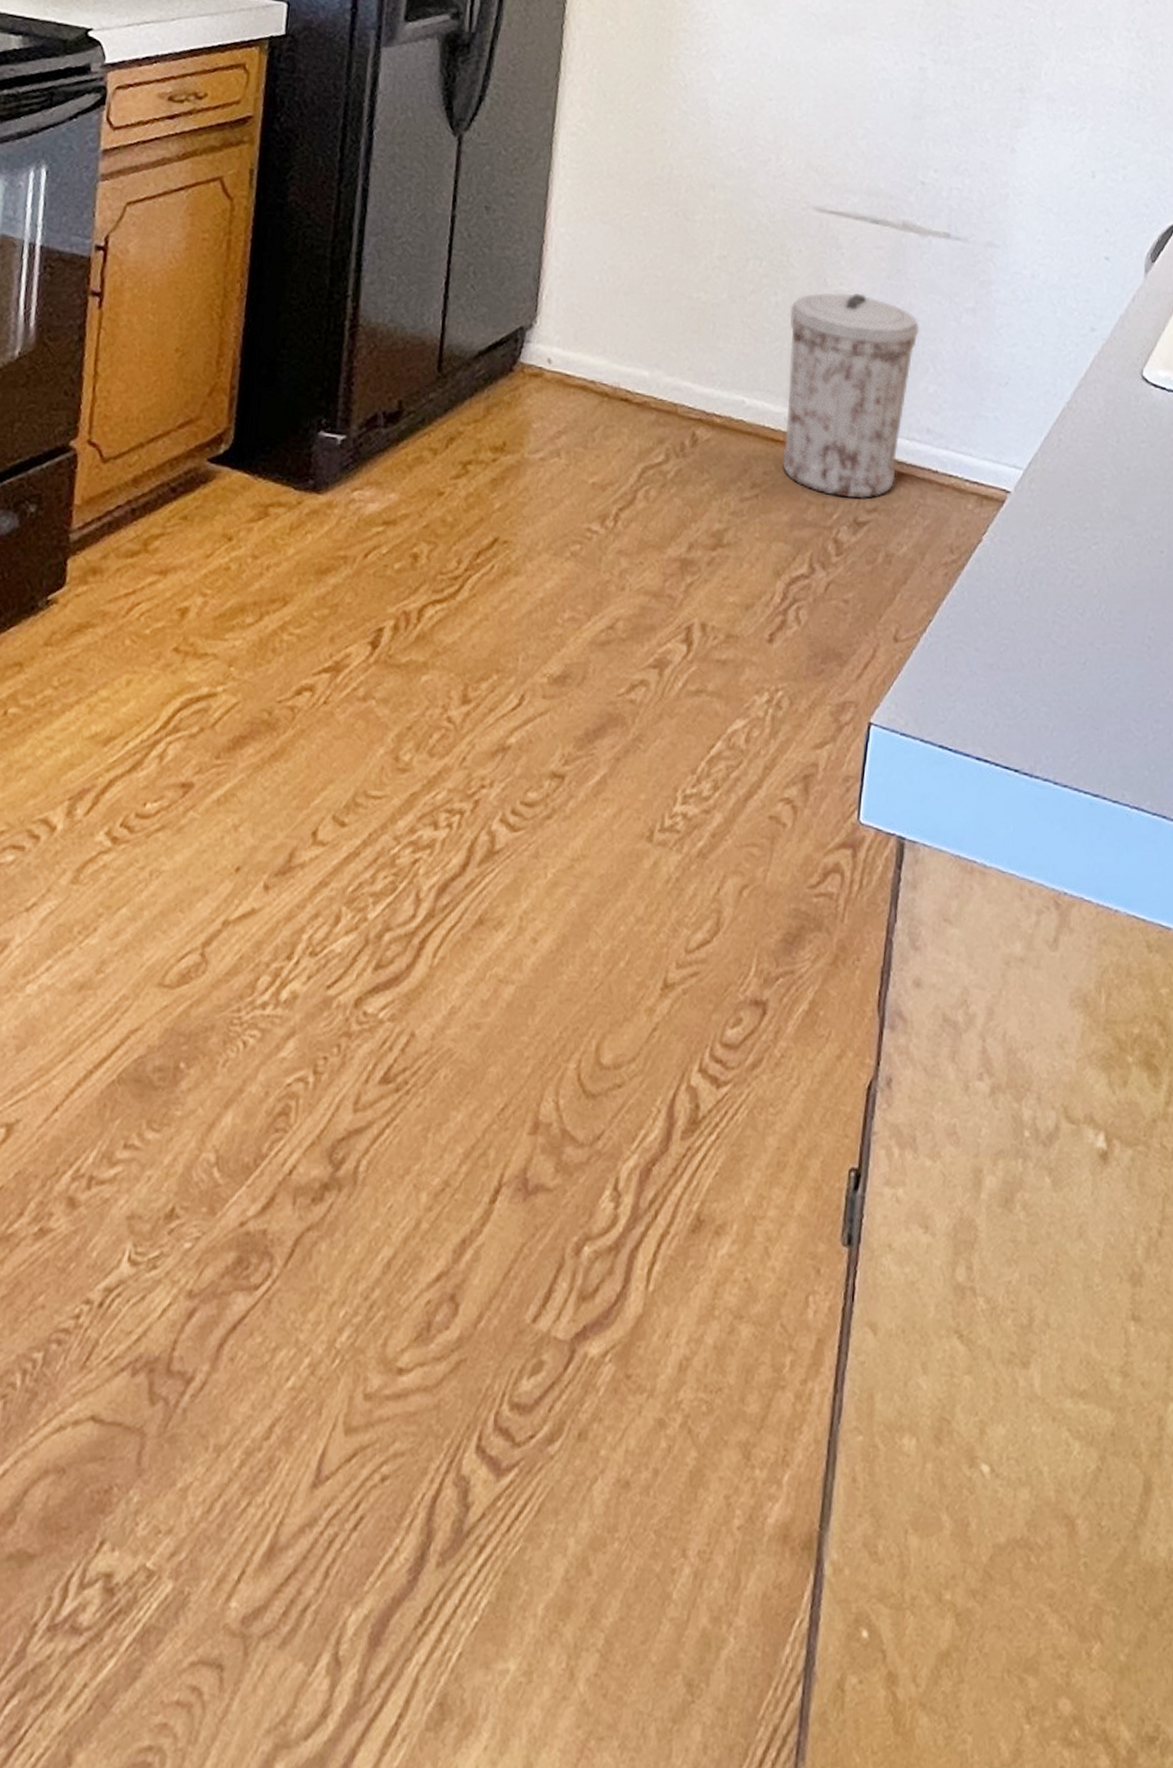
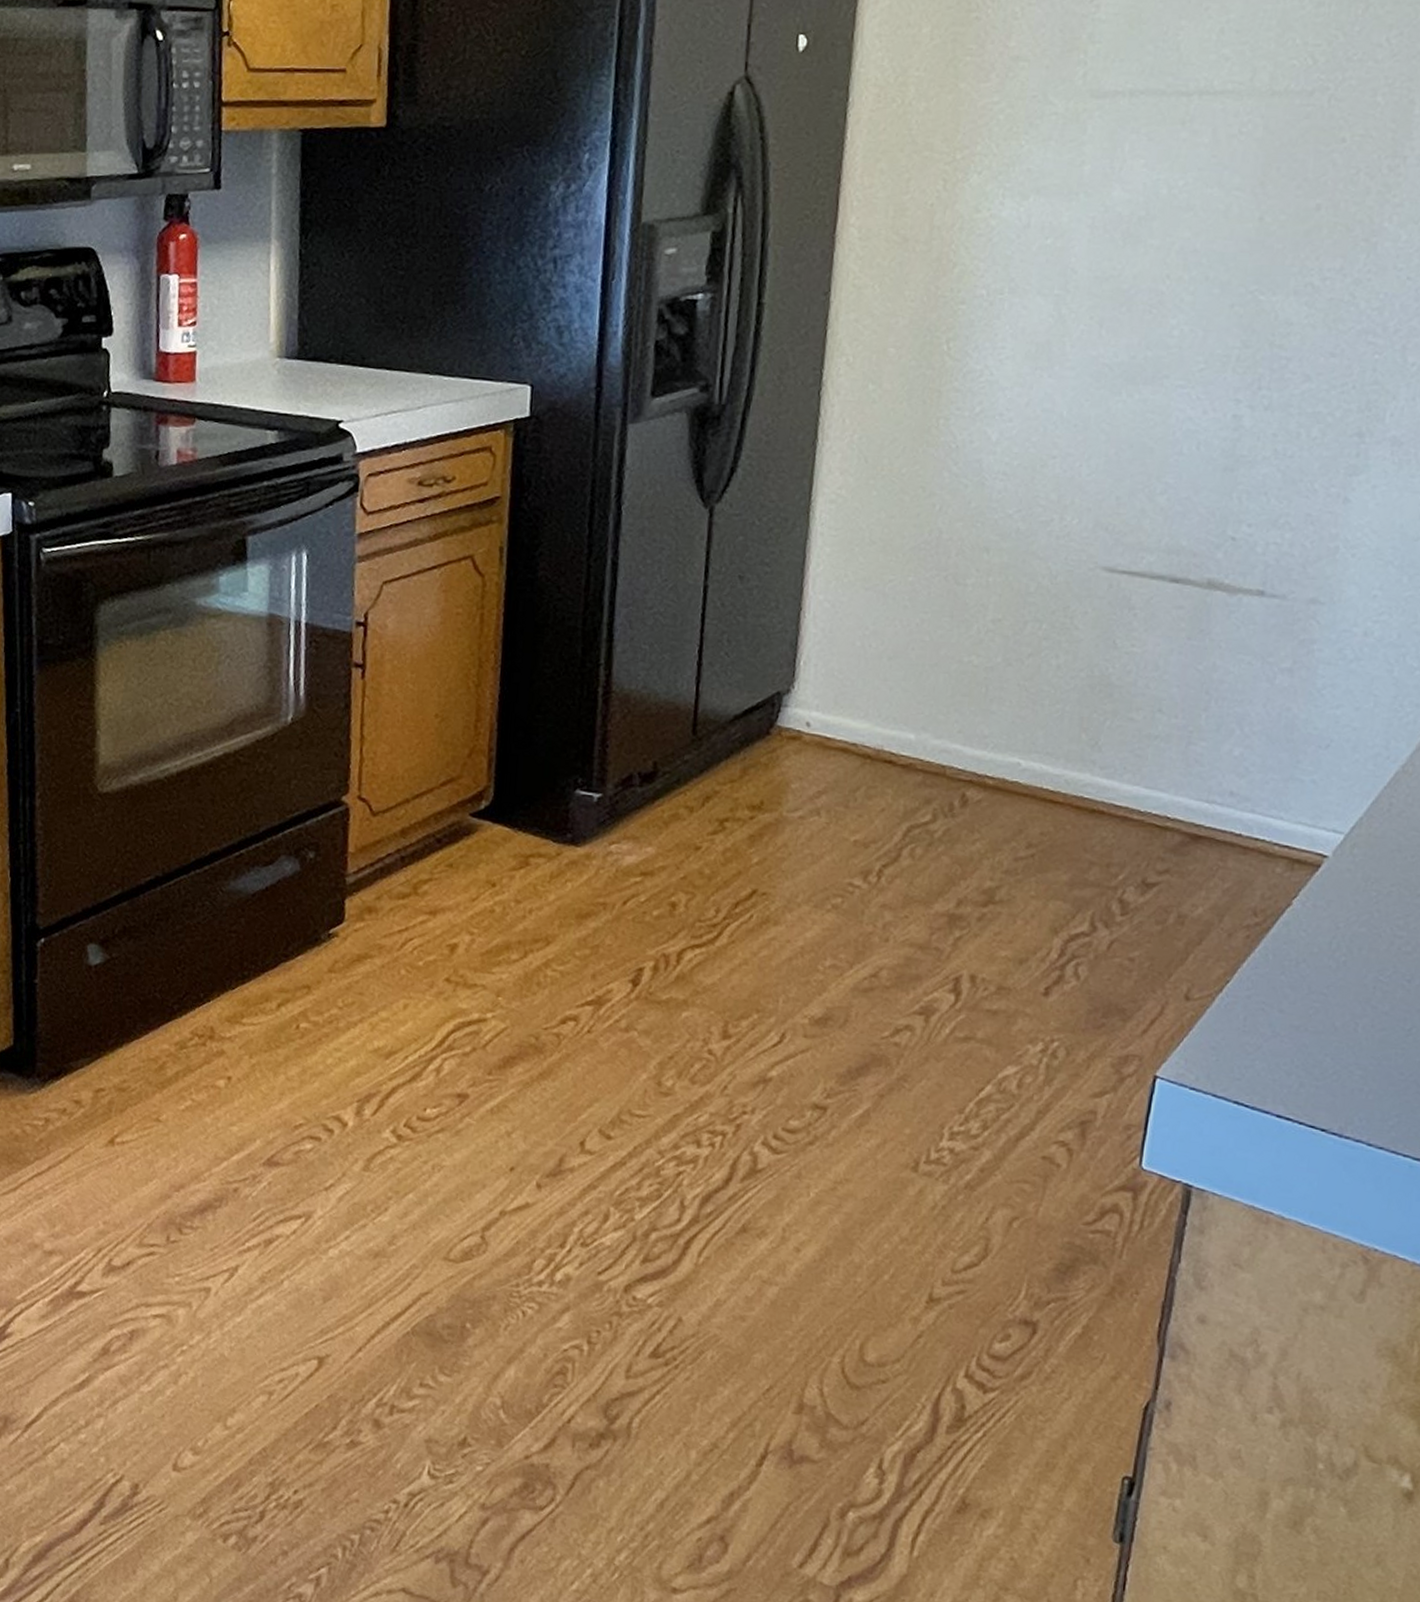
trash can: present [783,292,920,499] -> none [1062,654,1225,861]

